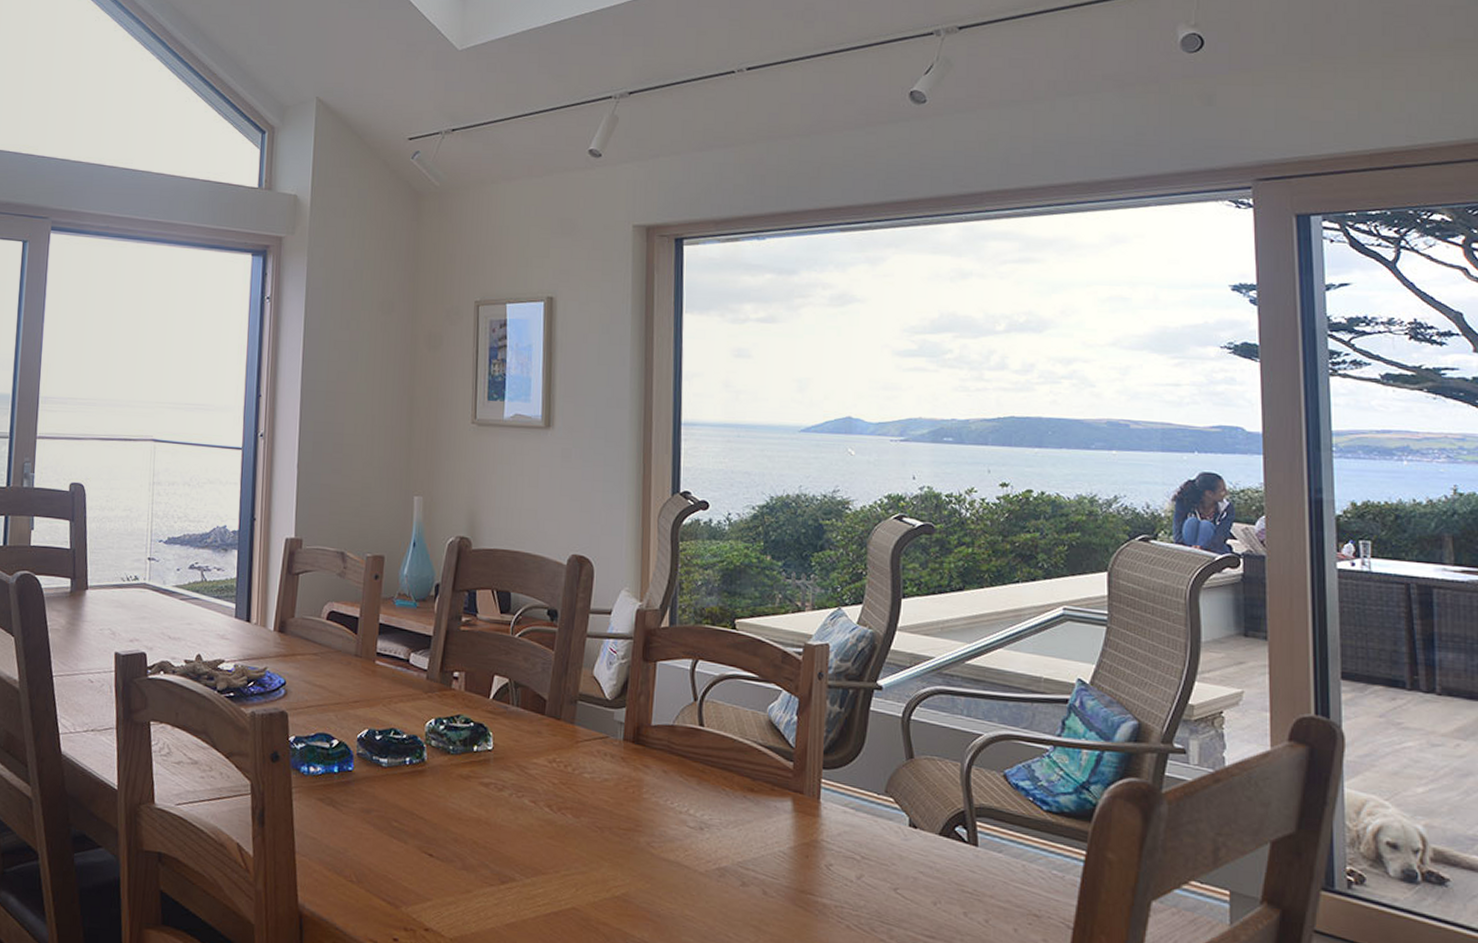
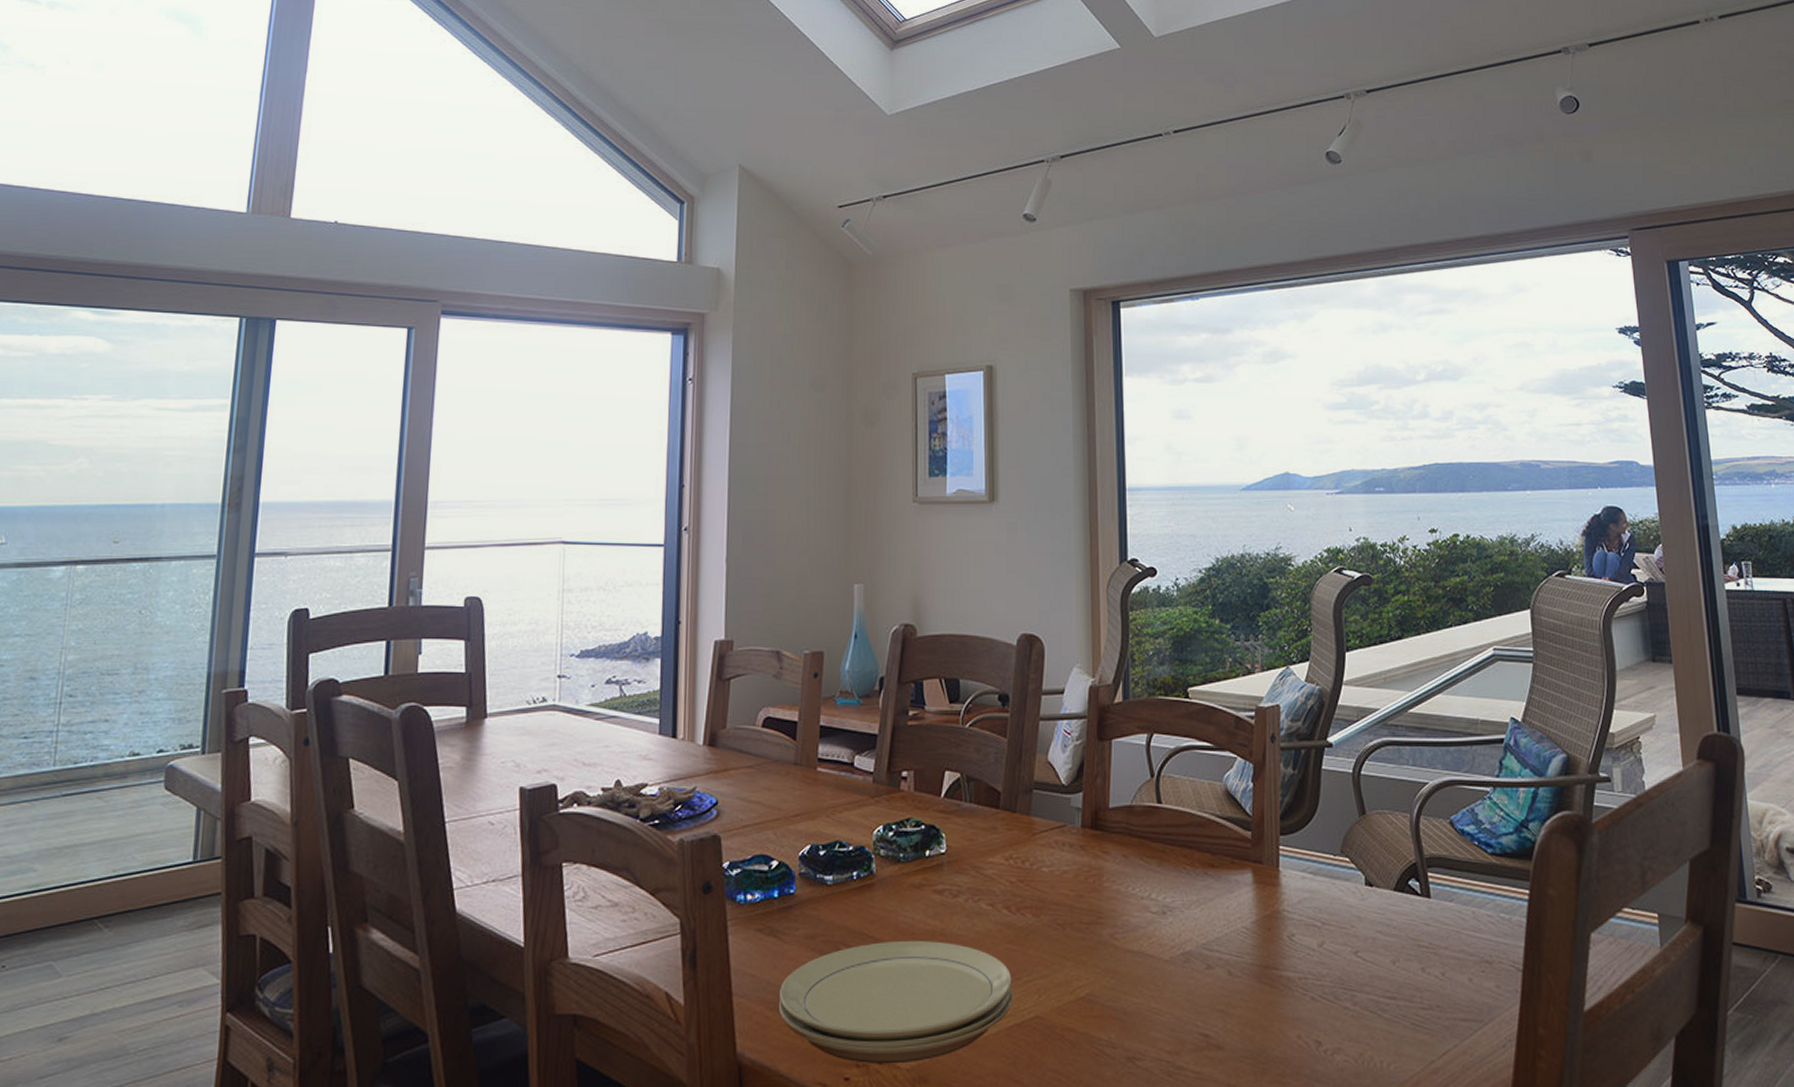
plate: none [335,823,552,933] -> present [778,940,1014,1064]

